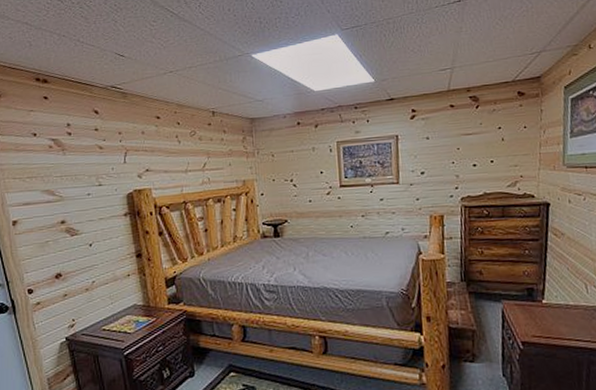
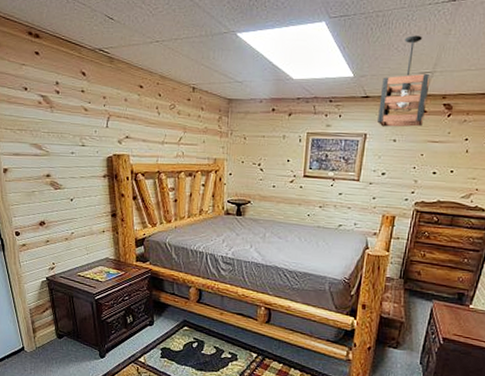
pendant light: none [404,36,454,126] -> present [378,35,430,127]

